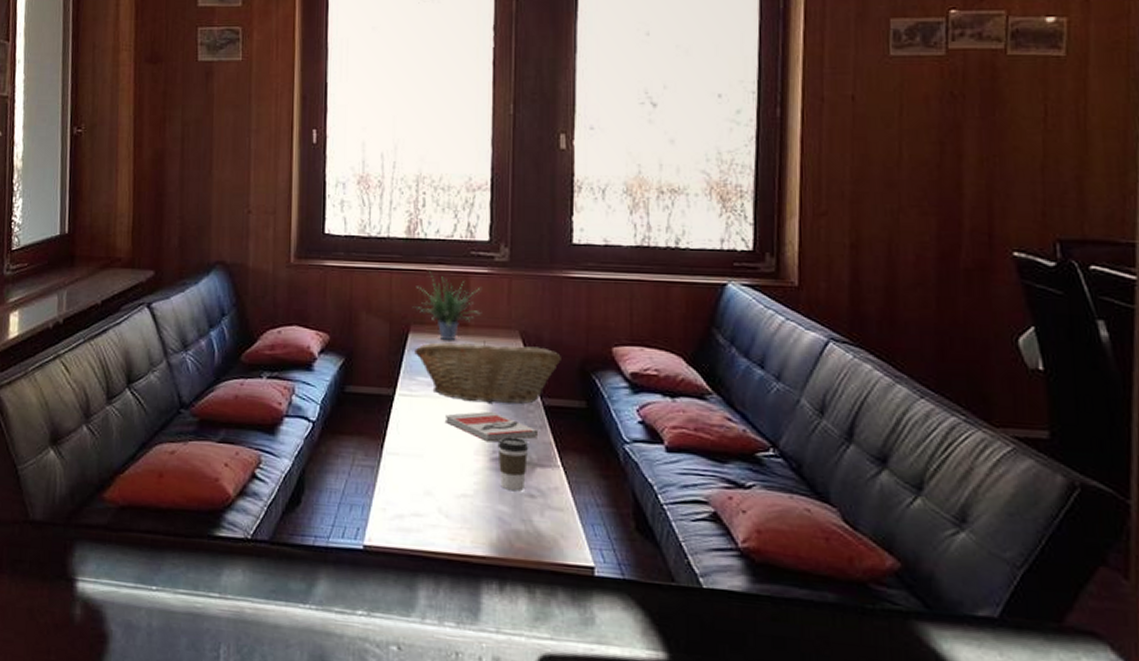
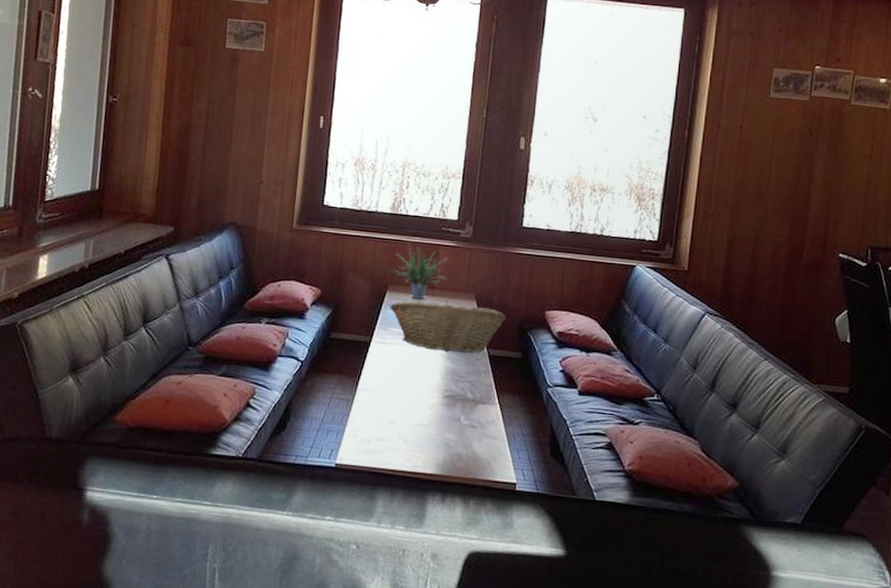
book: present [444,411,539,442] -> none [409,358,483,383]
coffee cup: present [497,437,529,490] -> none [449,379,475,422]

